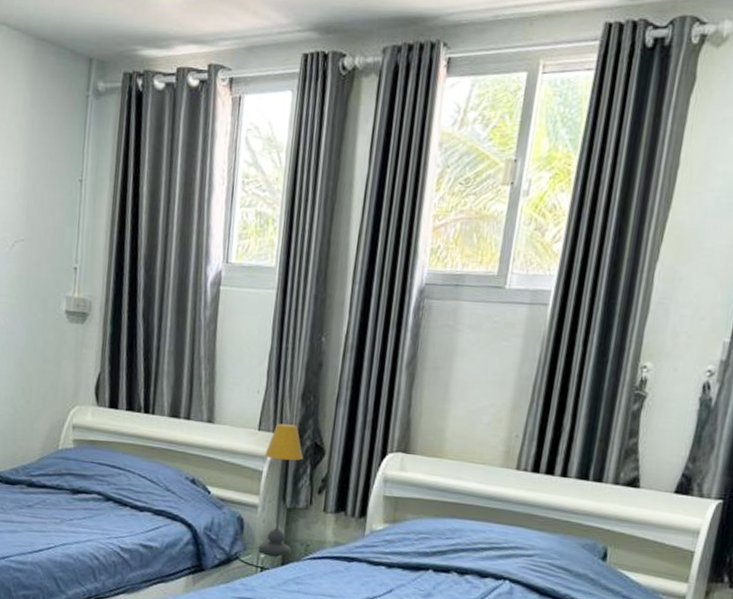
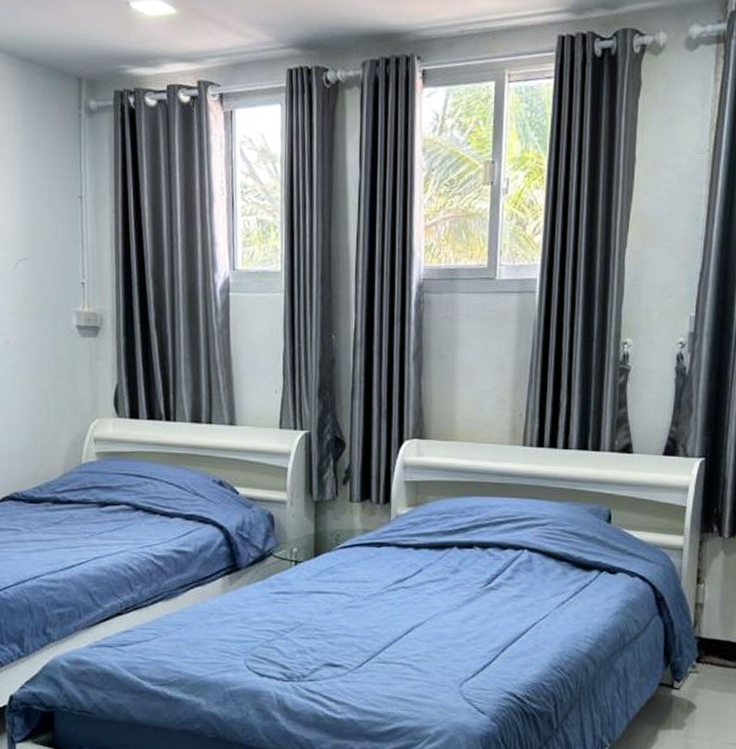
table lamp: present [259,423,304,557] -> none [288,420,325,548]

